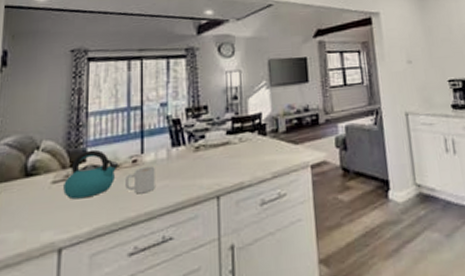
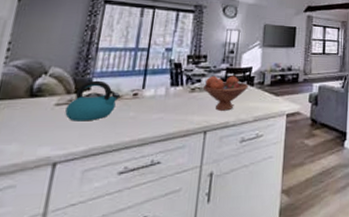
mug: present [125,165,155,195] -> none [124,100,153,123]
fruit bowl: none [208,126,261,170] -> present [202,75,249,111]

